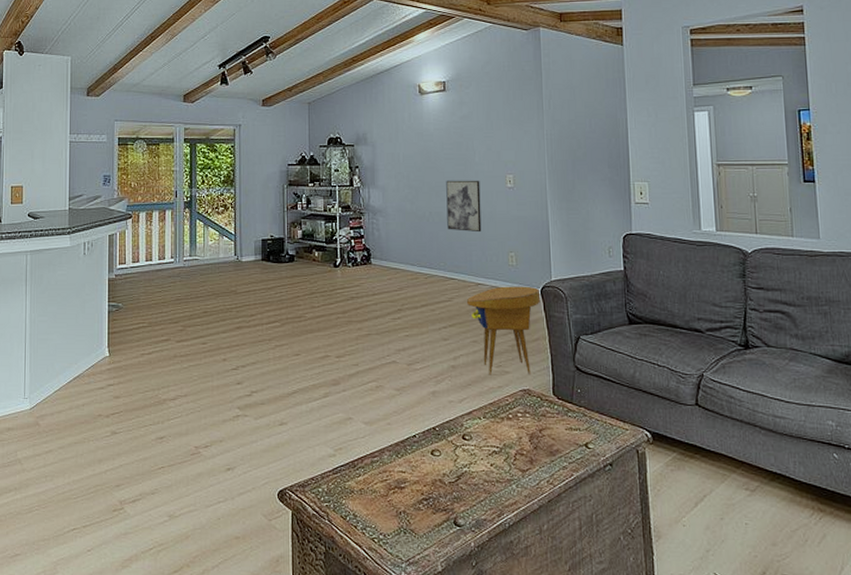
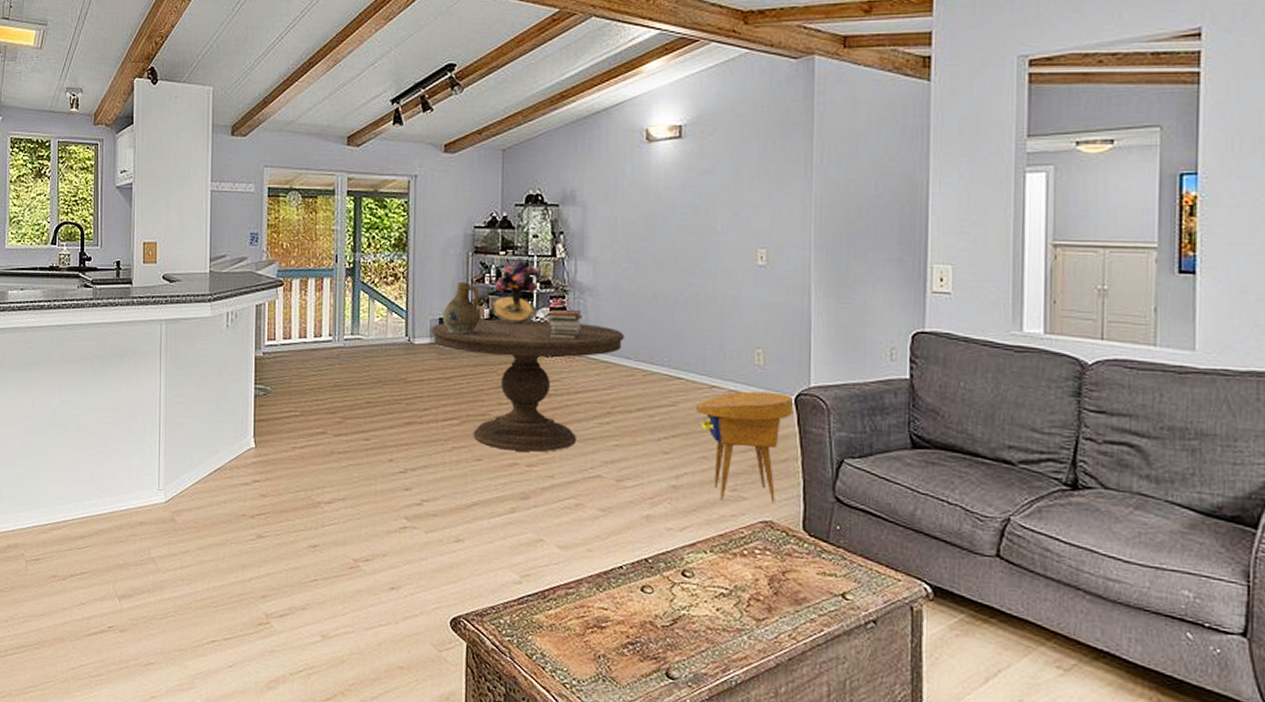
dining table: none [255,238,409,345] -> present [431,319,624,452]
ceramic jug: none [264,210,294,252] -> present [442,282,480,335]
bouquet: none [302,188,342,243] -> present [489,258,541,326]
book stack: none [348,229,376,252] -> present [548,310,583,340]
wall art: present [446,180,482,233] -> none [675,253,722,322]

